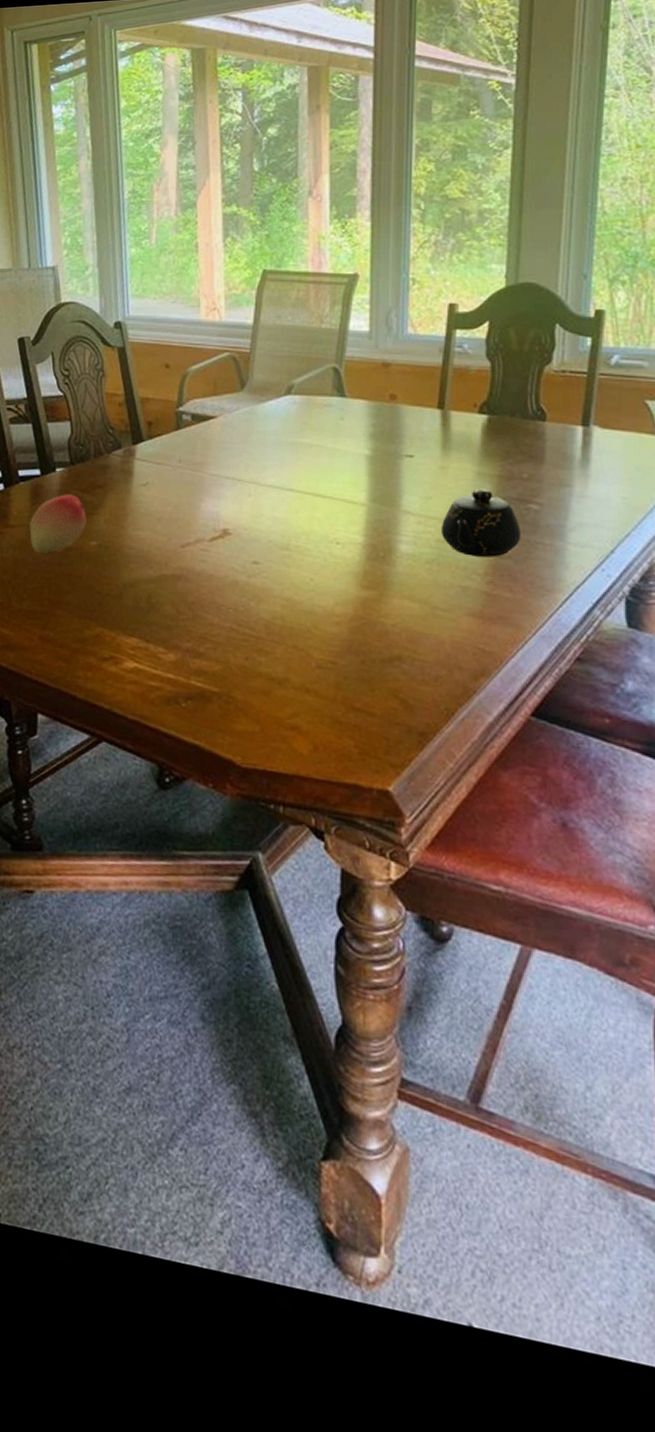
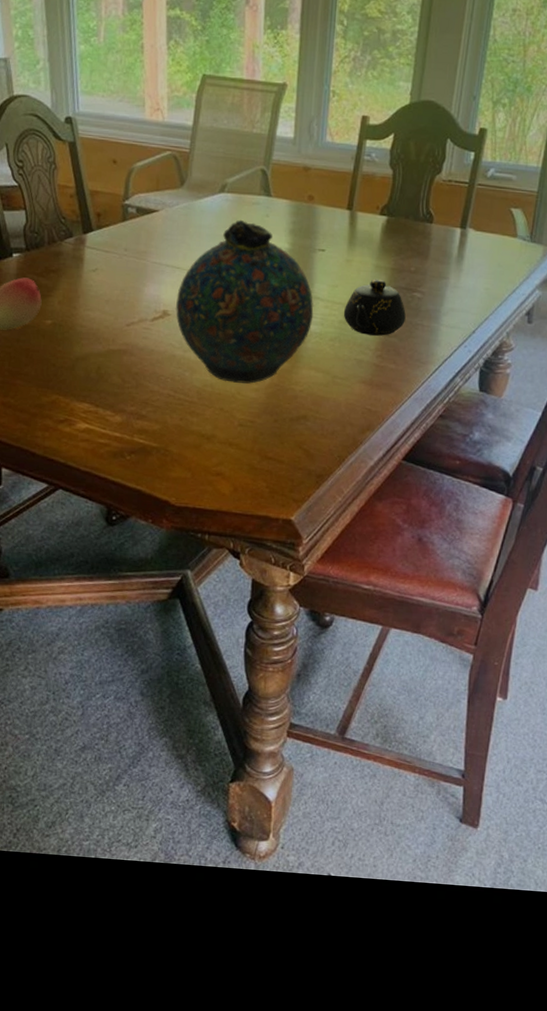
snuff bottle: none [238,424,404,616] -> present [176,219,314,384]

